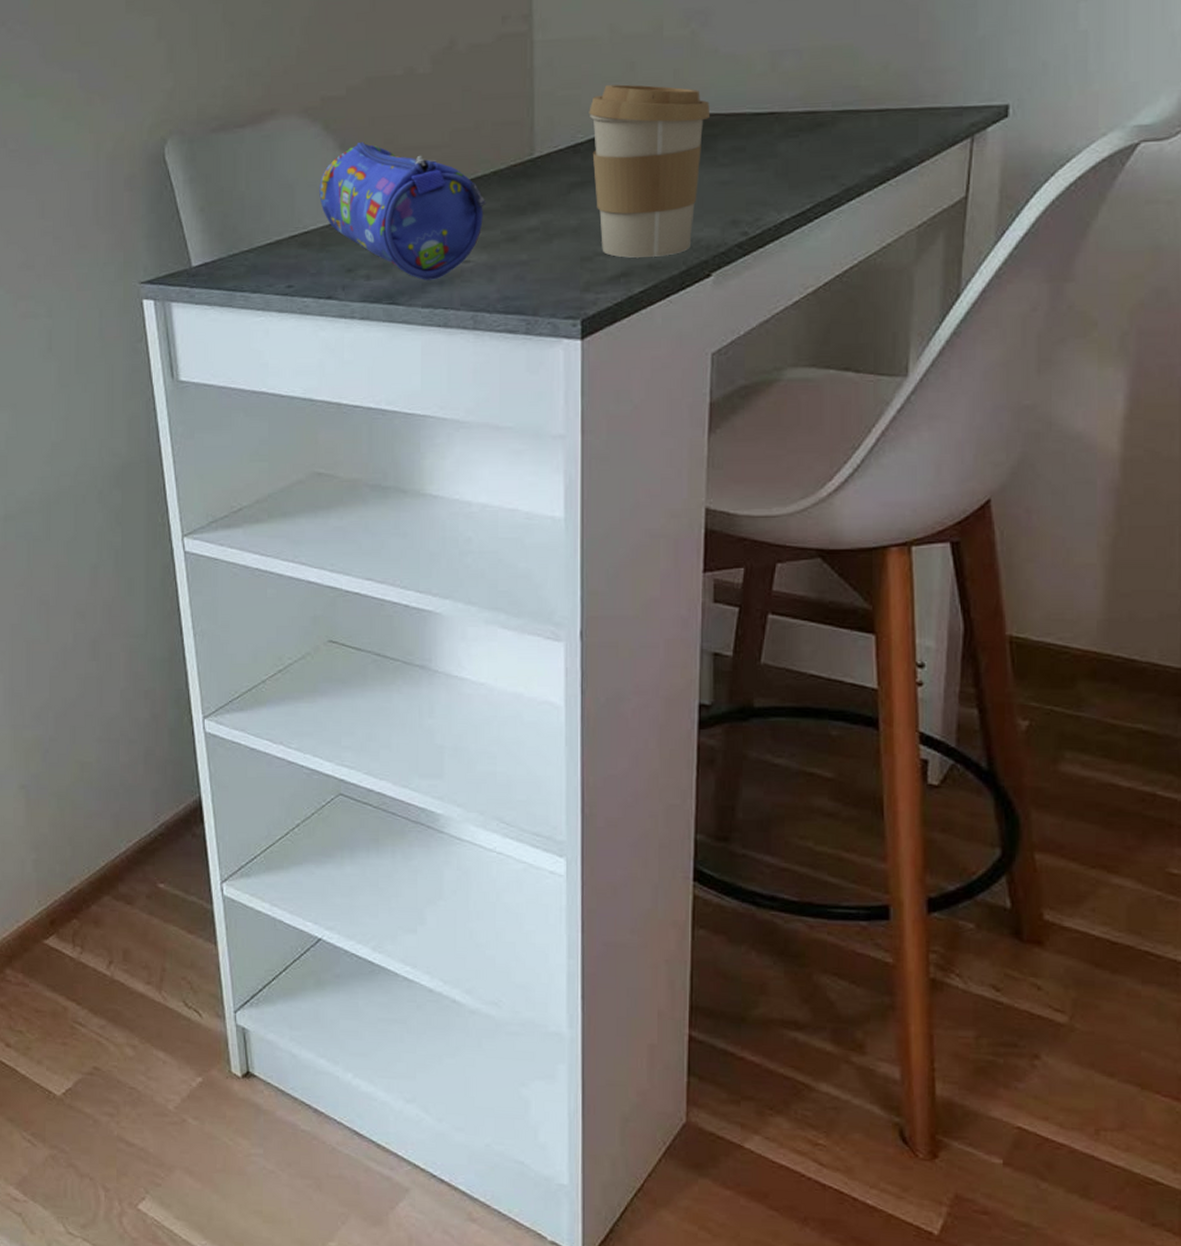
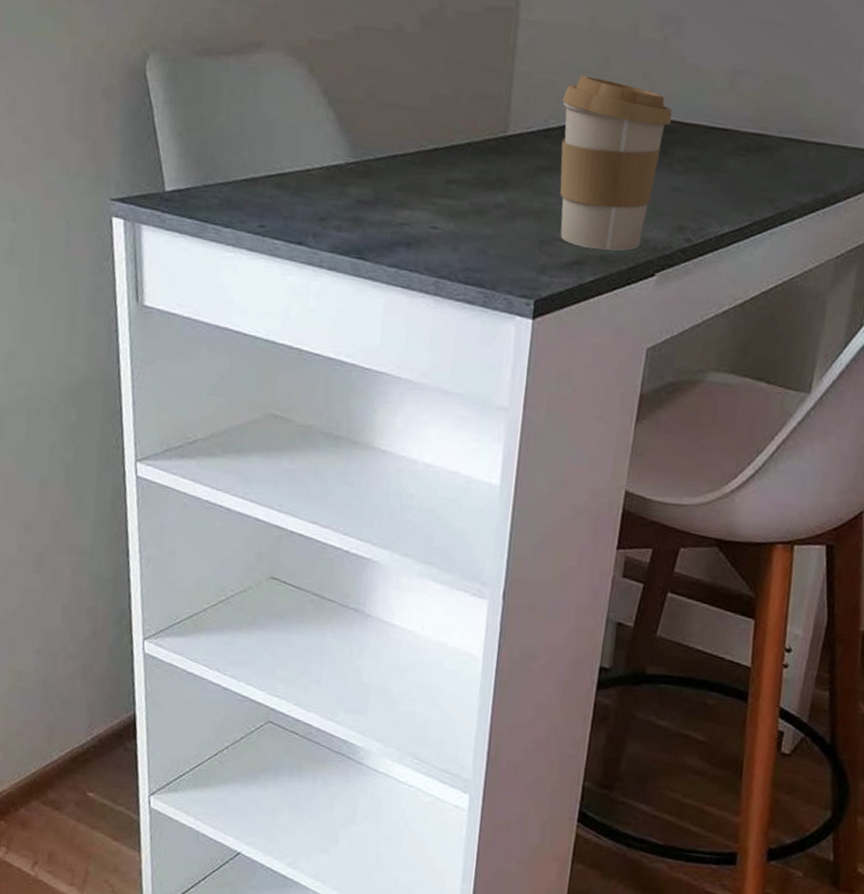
pencil case: present [319,141,487,280] -> none [298,90,459,241]

